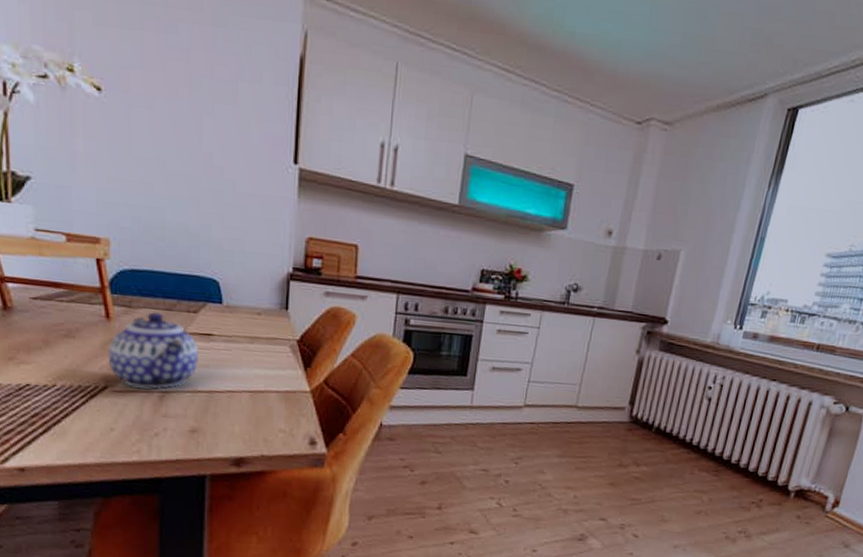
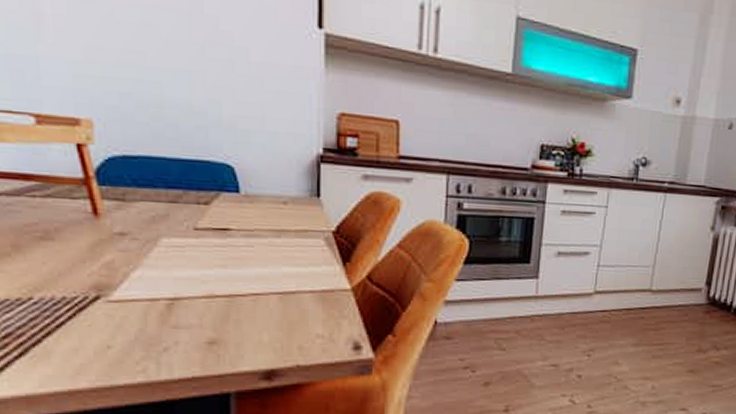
teapot: present [108,312,199,389] -> none [98,205,214,297]

